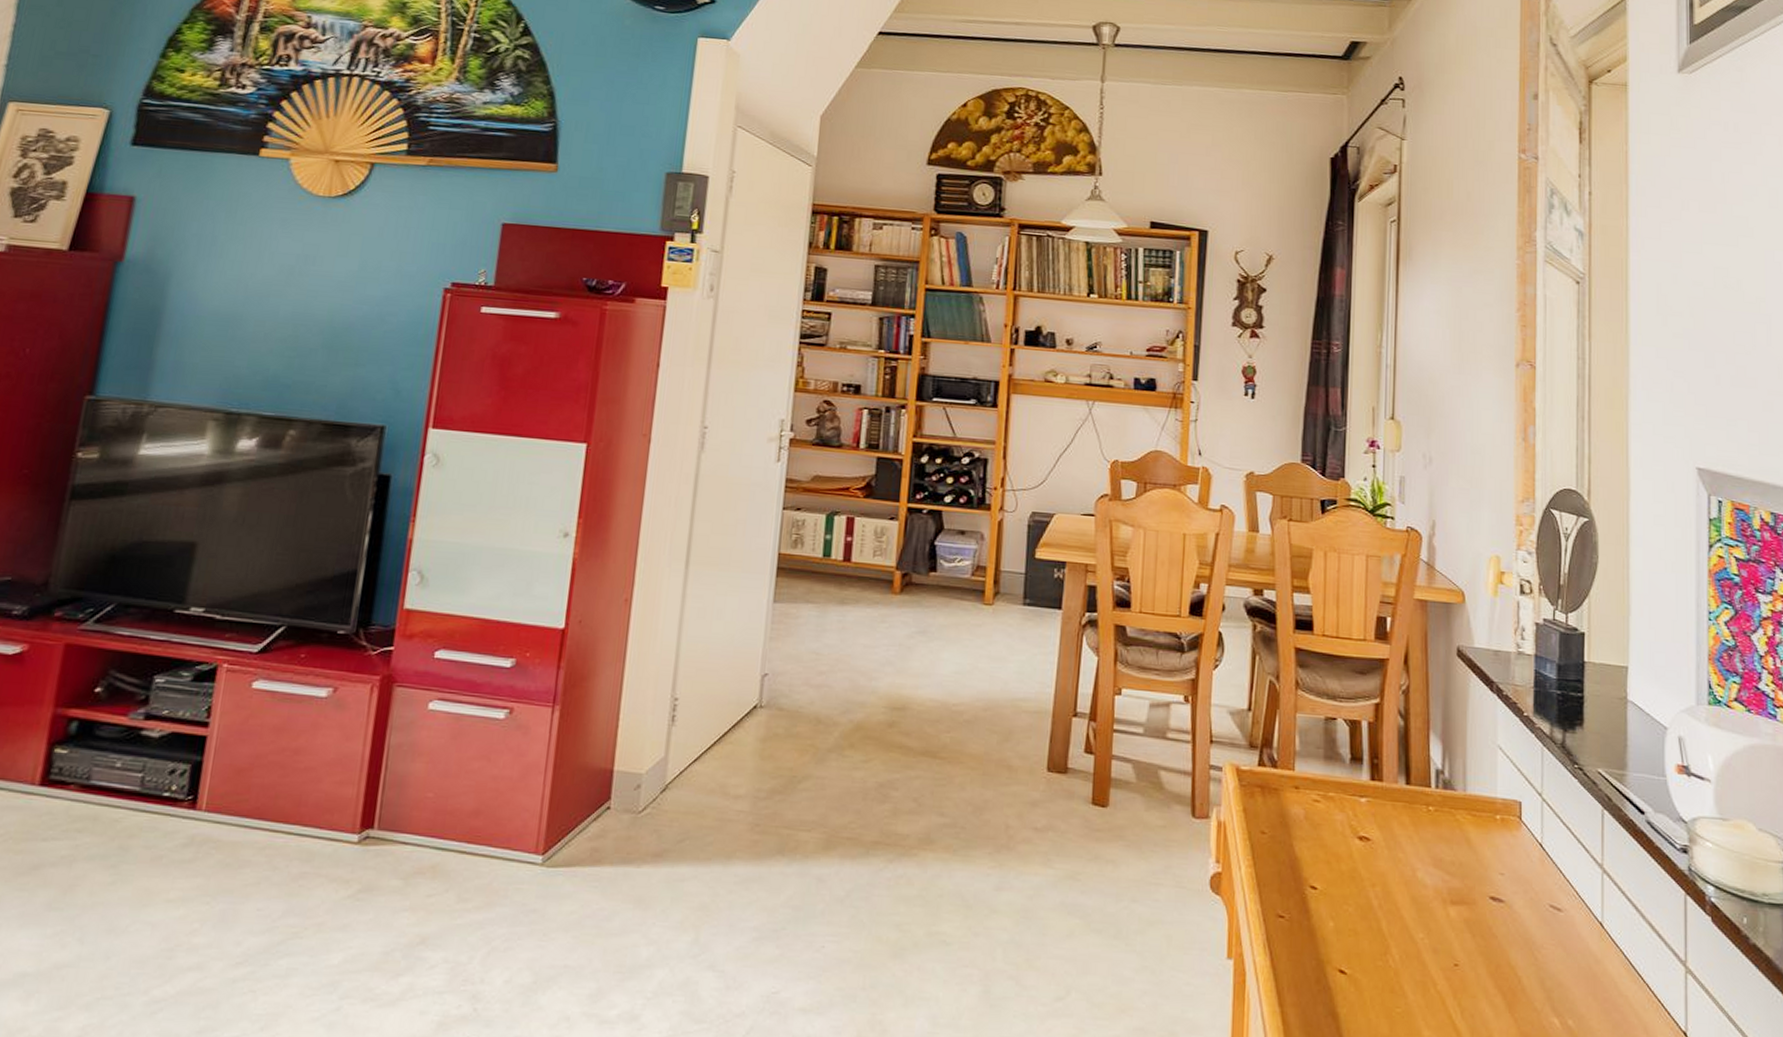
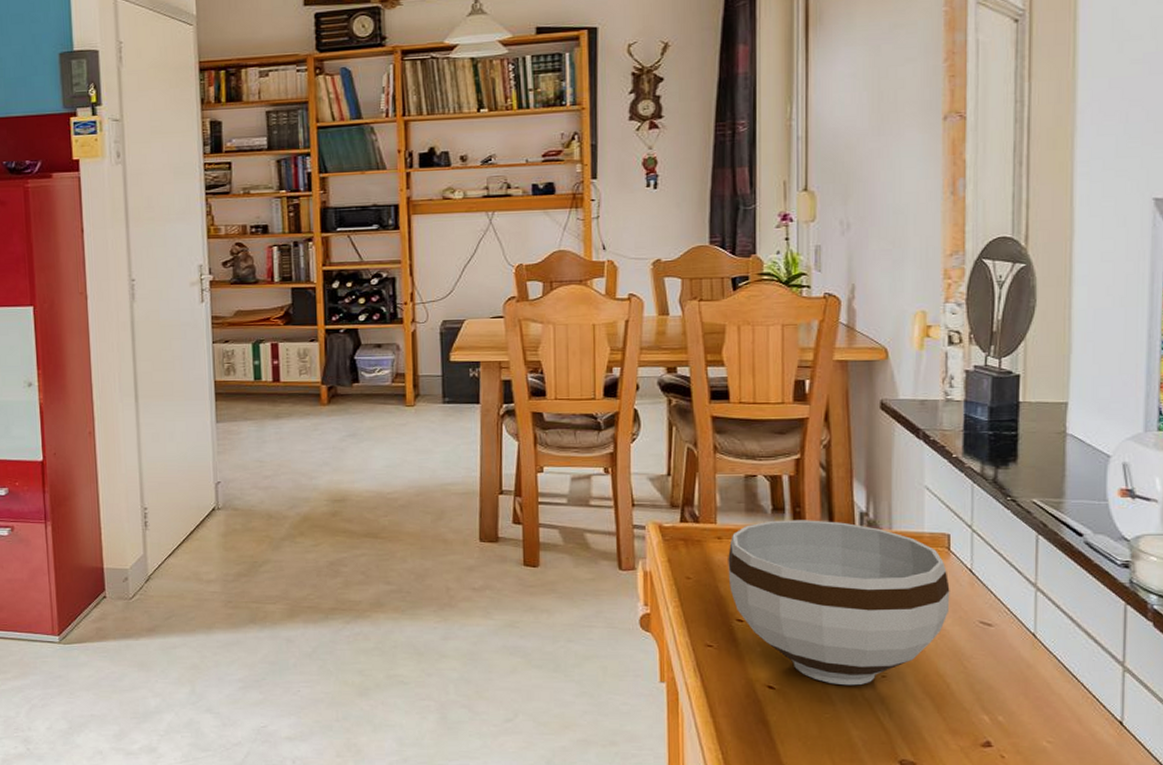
bowl: none [1303,771,1521,975] -> present [728,520,950,686]

